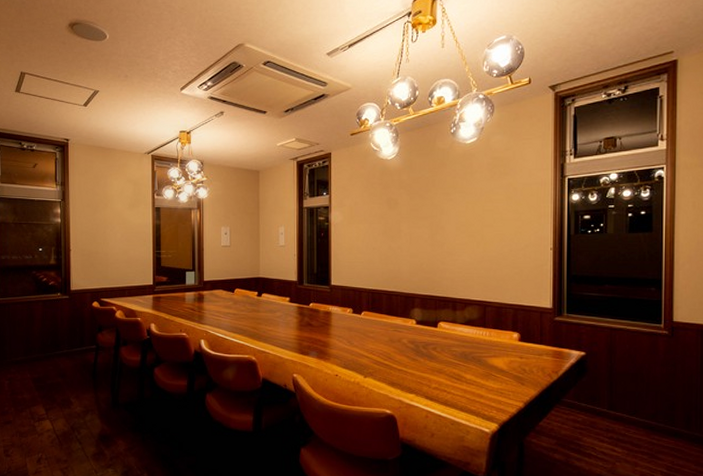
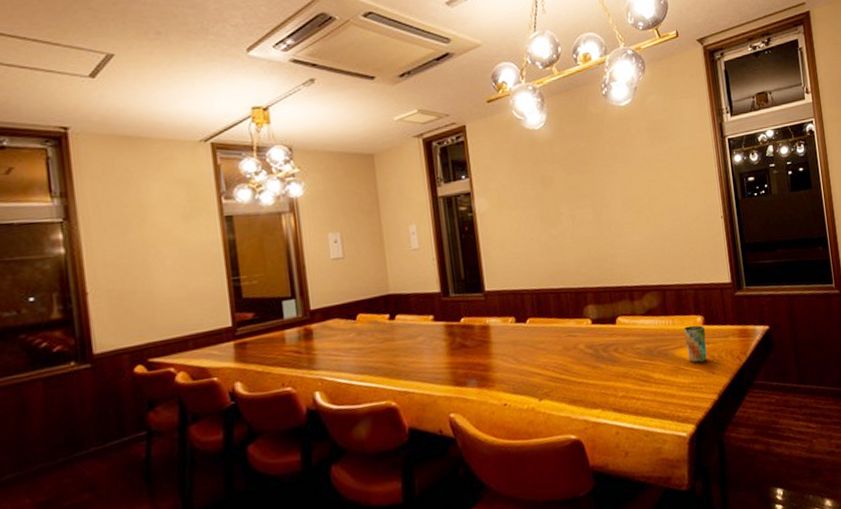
cup: none [499,340,520,373] -> present [684,325,707,363]

